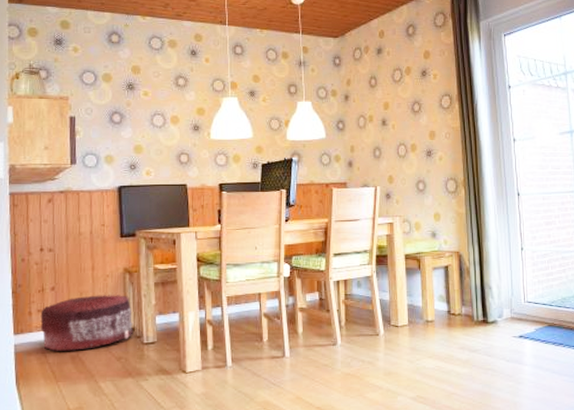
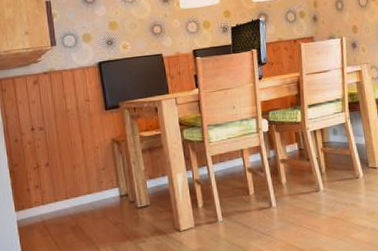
pouf: present [40,295,135,351] -> none [38,164,128,223]

